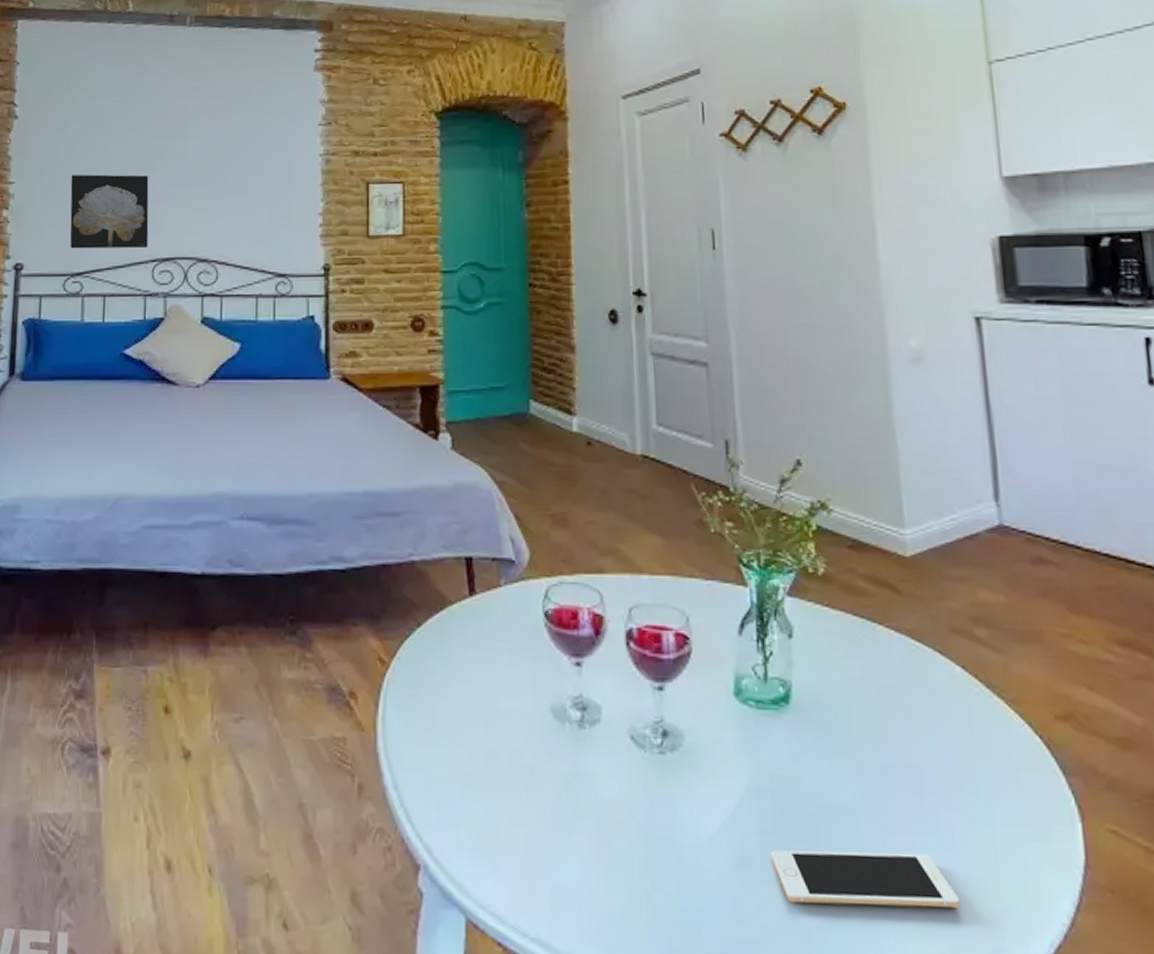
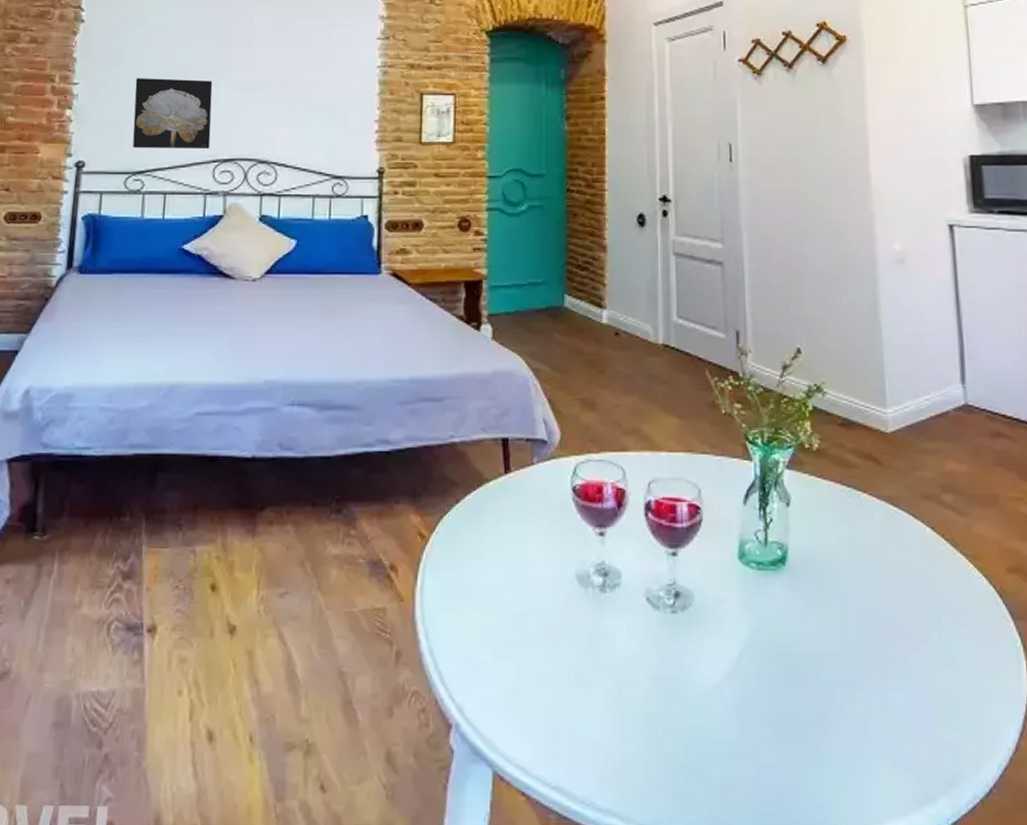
cell phone: present [770,850,960,908] -> none [766,693,925,742]

